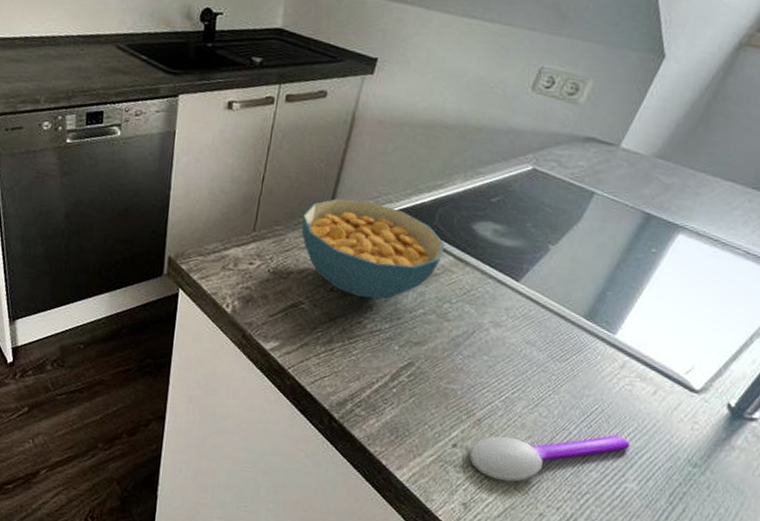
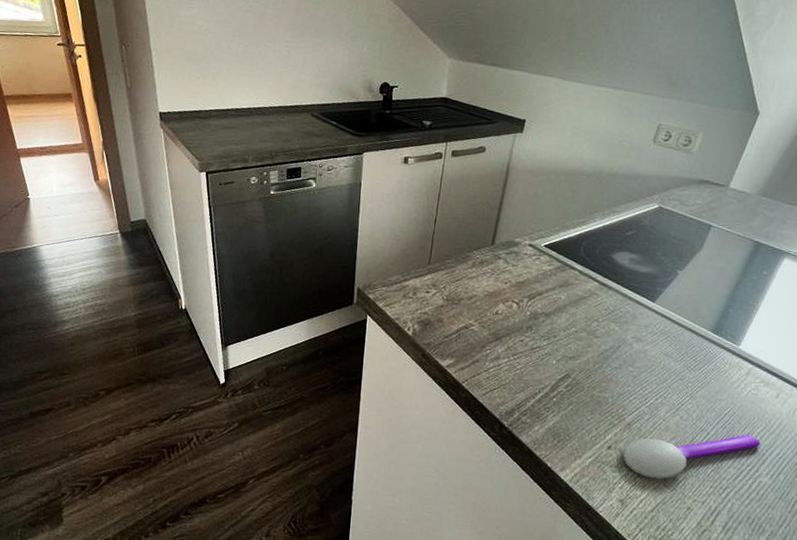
cereal bowl: present [301,198,445,299] -> none [469,235,590,320]

